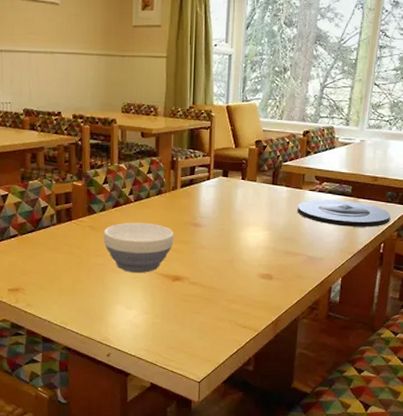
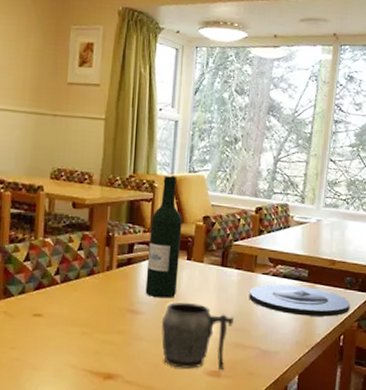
bowl: present [103,222,174,273] -> none [21,307,107,370]
wine bottle: none [206,105,237,213] -> present [145,176,182,298]
mug: none [221,217,284,274] -> present [161,303,234,371]

